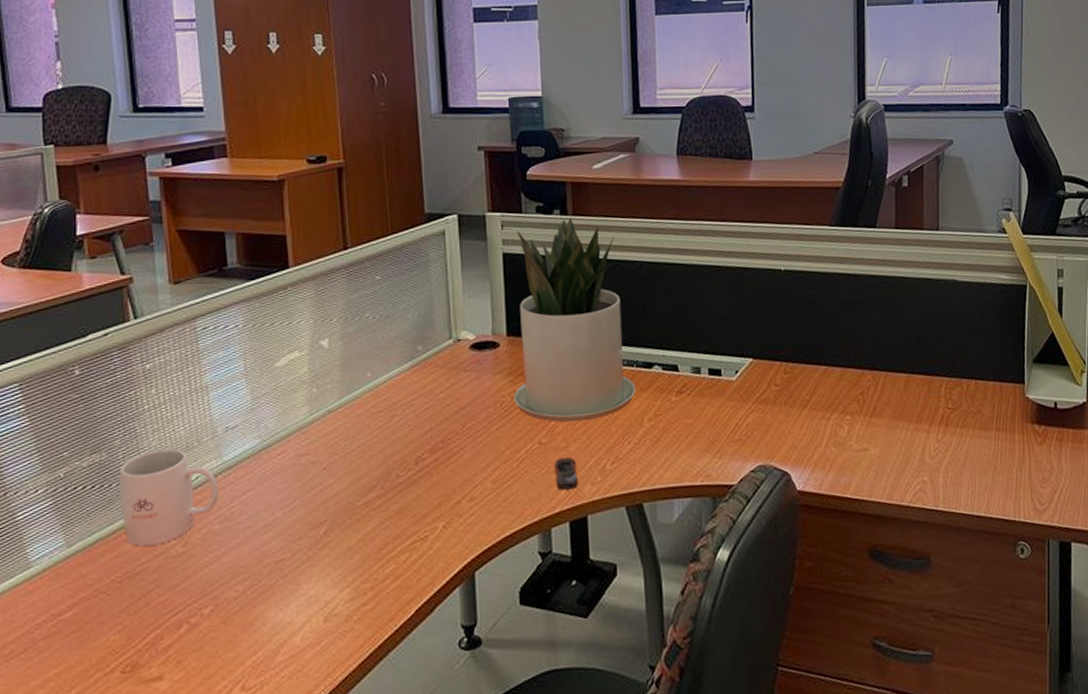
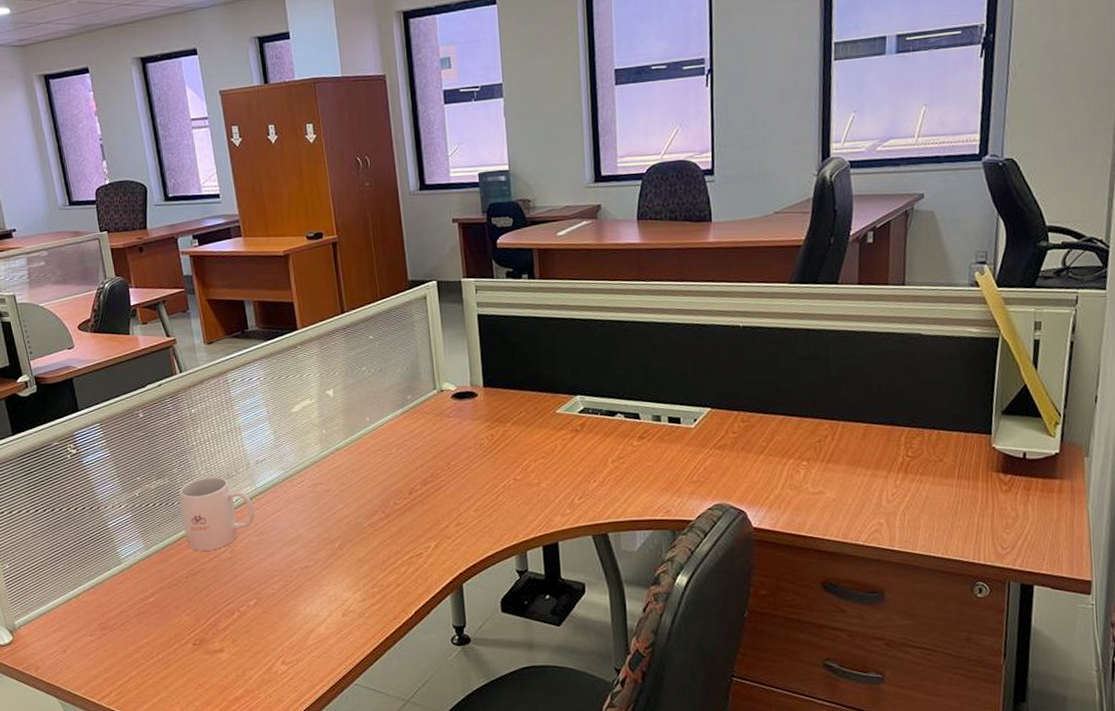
planter: present [514,217,637,423] -> none [489,281,601,462]
computer mouse: present [555,457,578,490] -> none [528,492,550,520]

